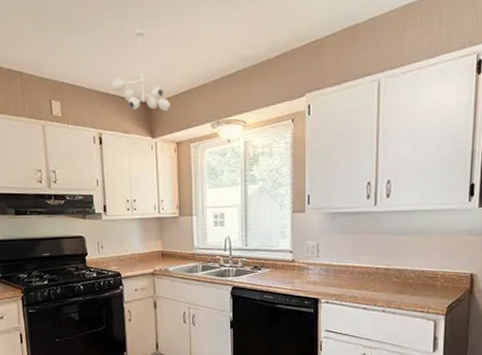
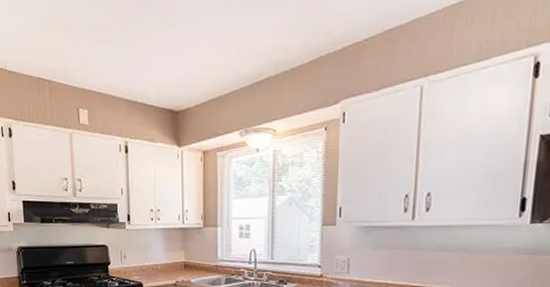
ceiling light fixture: present [112,29,170,111] -> none [139,35,198,119]

